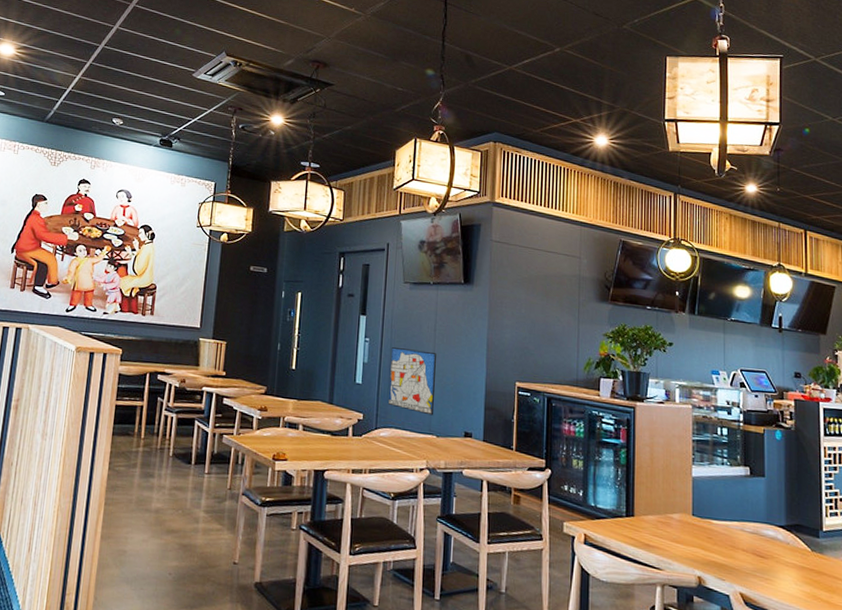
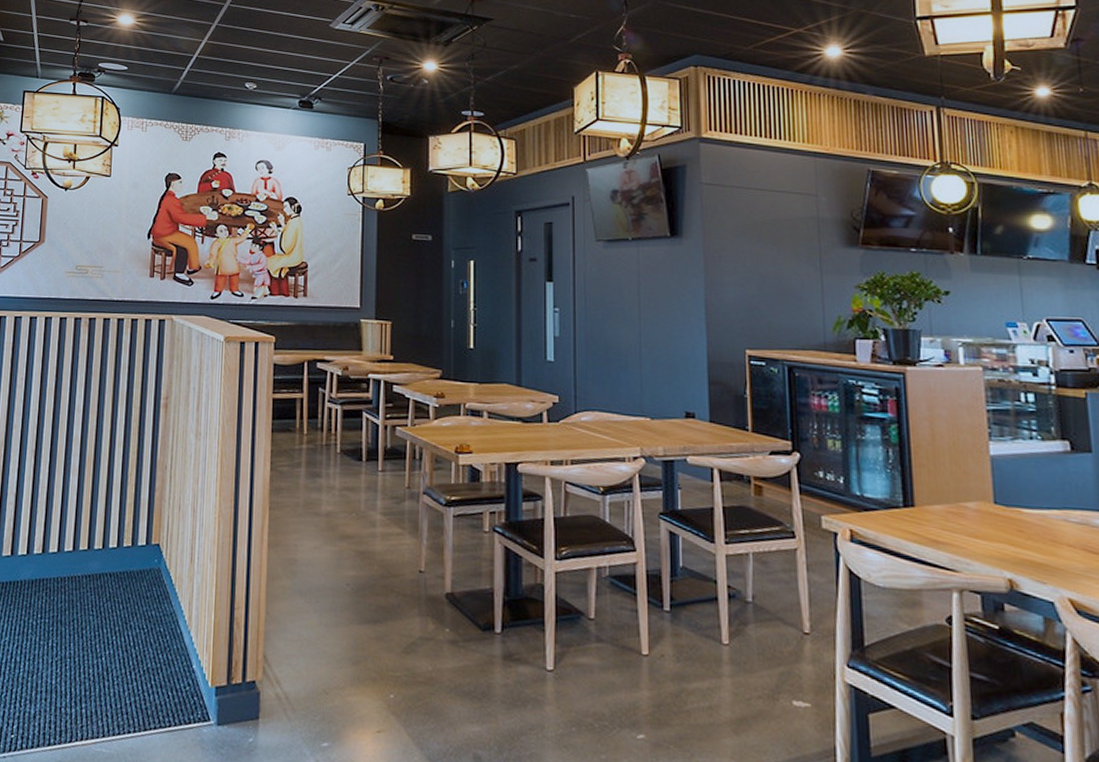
wall art: present [387,347,436,416] -> none [586,317,644,394]

